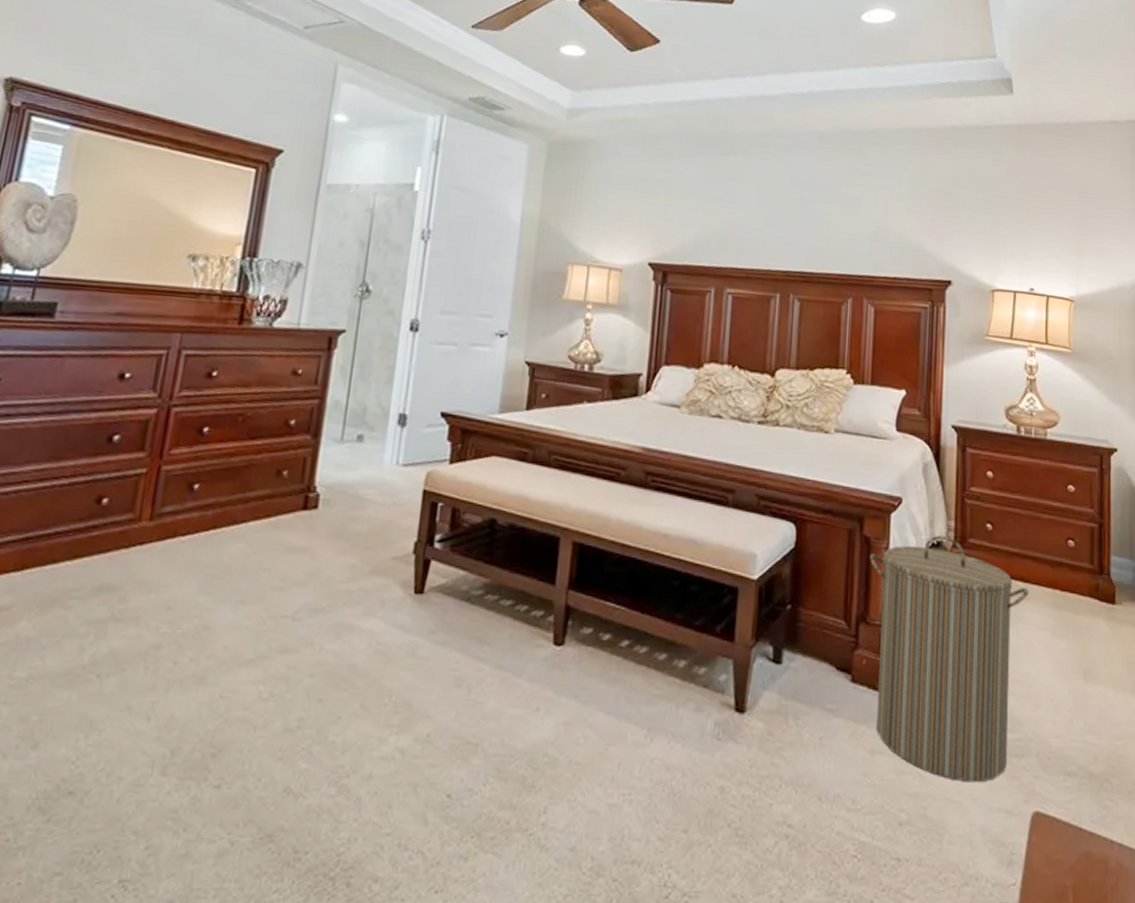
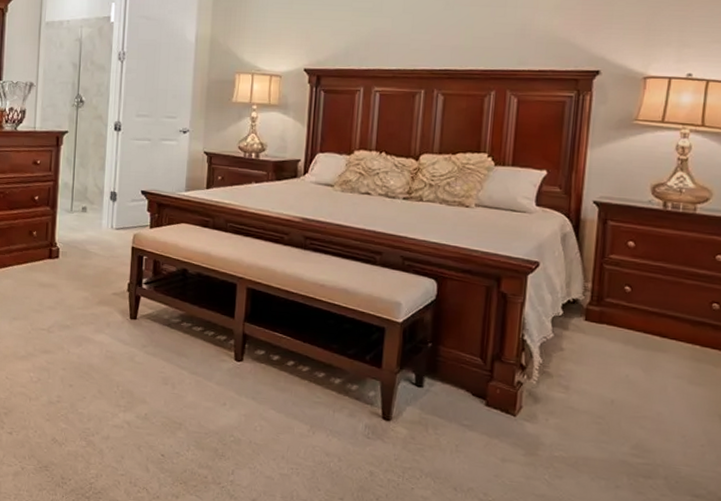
laundry hamper: present [869,535,1029,783] -> none [505,294,667,494]

